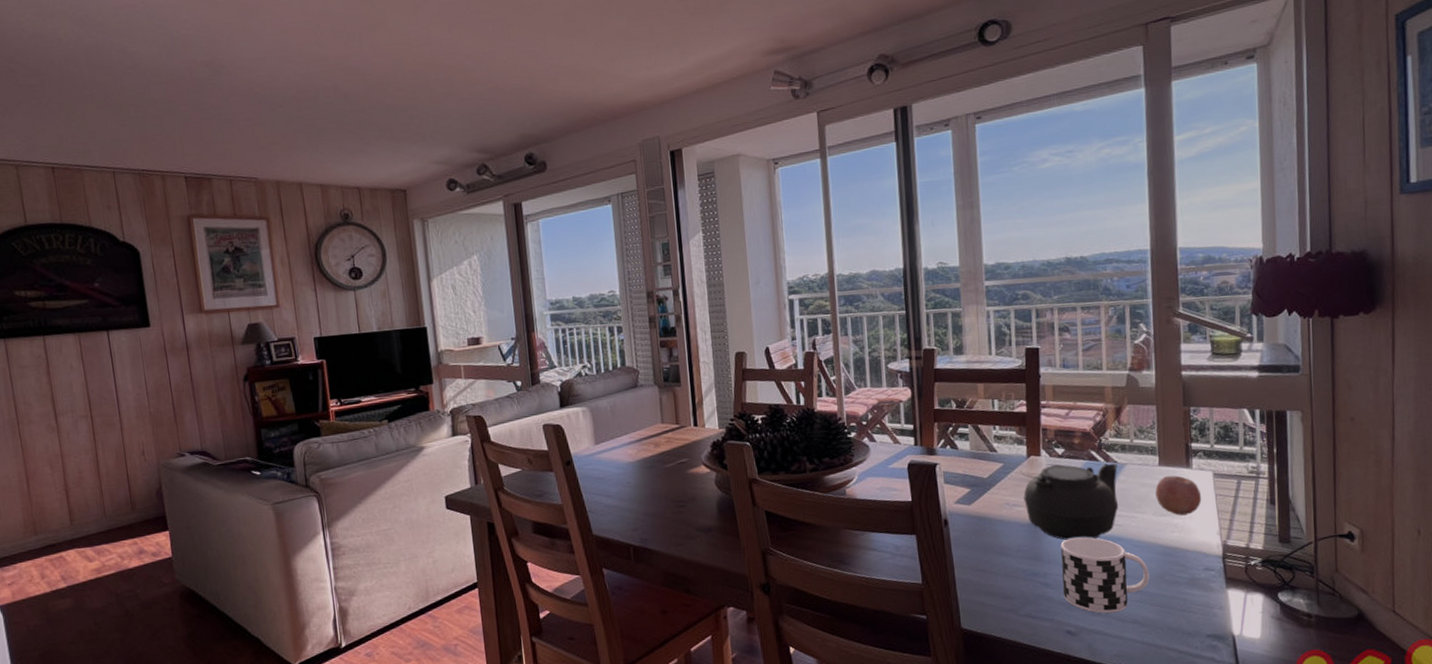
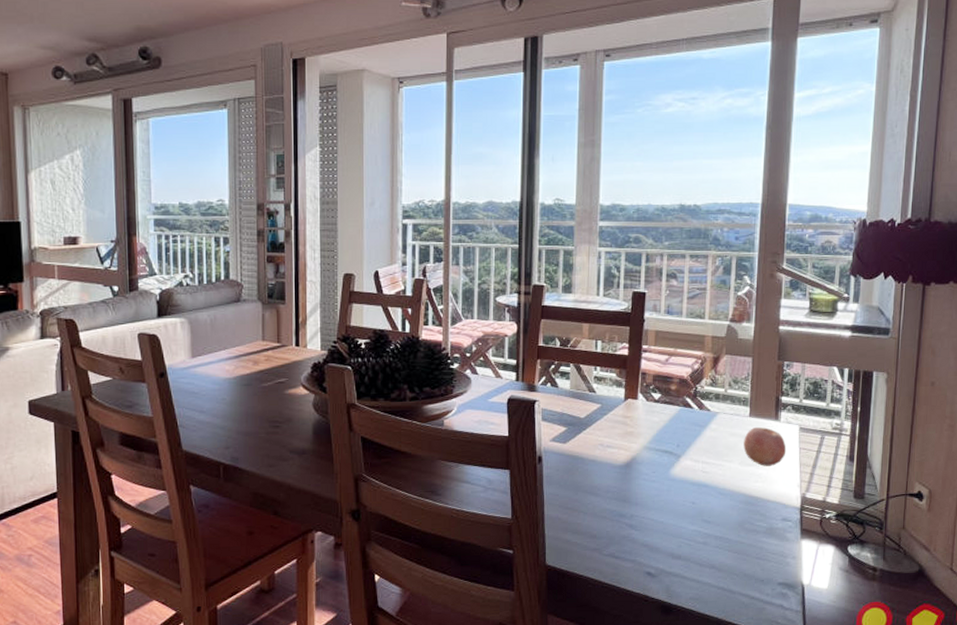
teapot: present [1019,463,1119,540] -> none [616,408,710,484]
cup: present [1061,537,1150,614] -> none [646,482,730,558]

